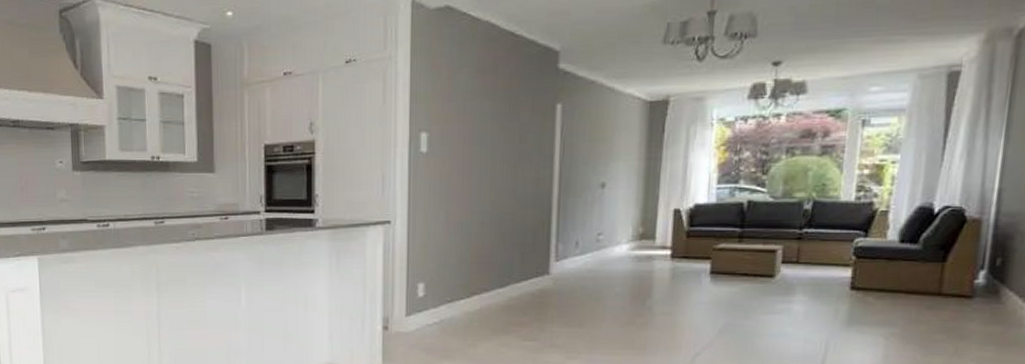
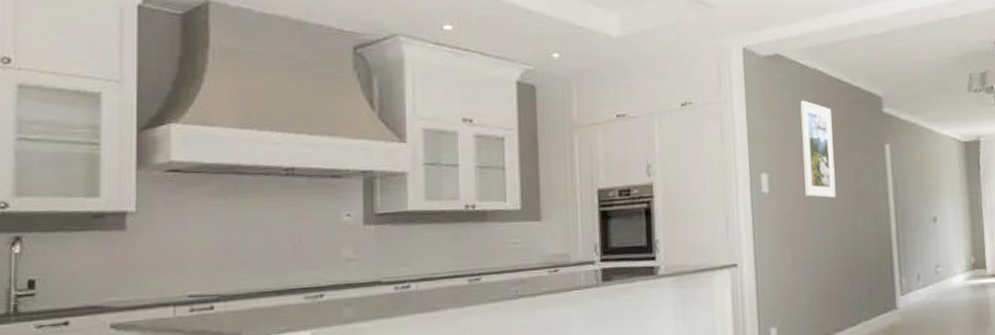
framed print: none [464,56,500,159] -> present [800,100,836,198]

